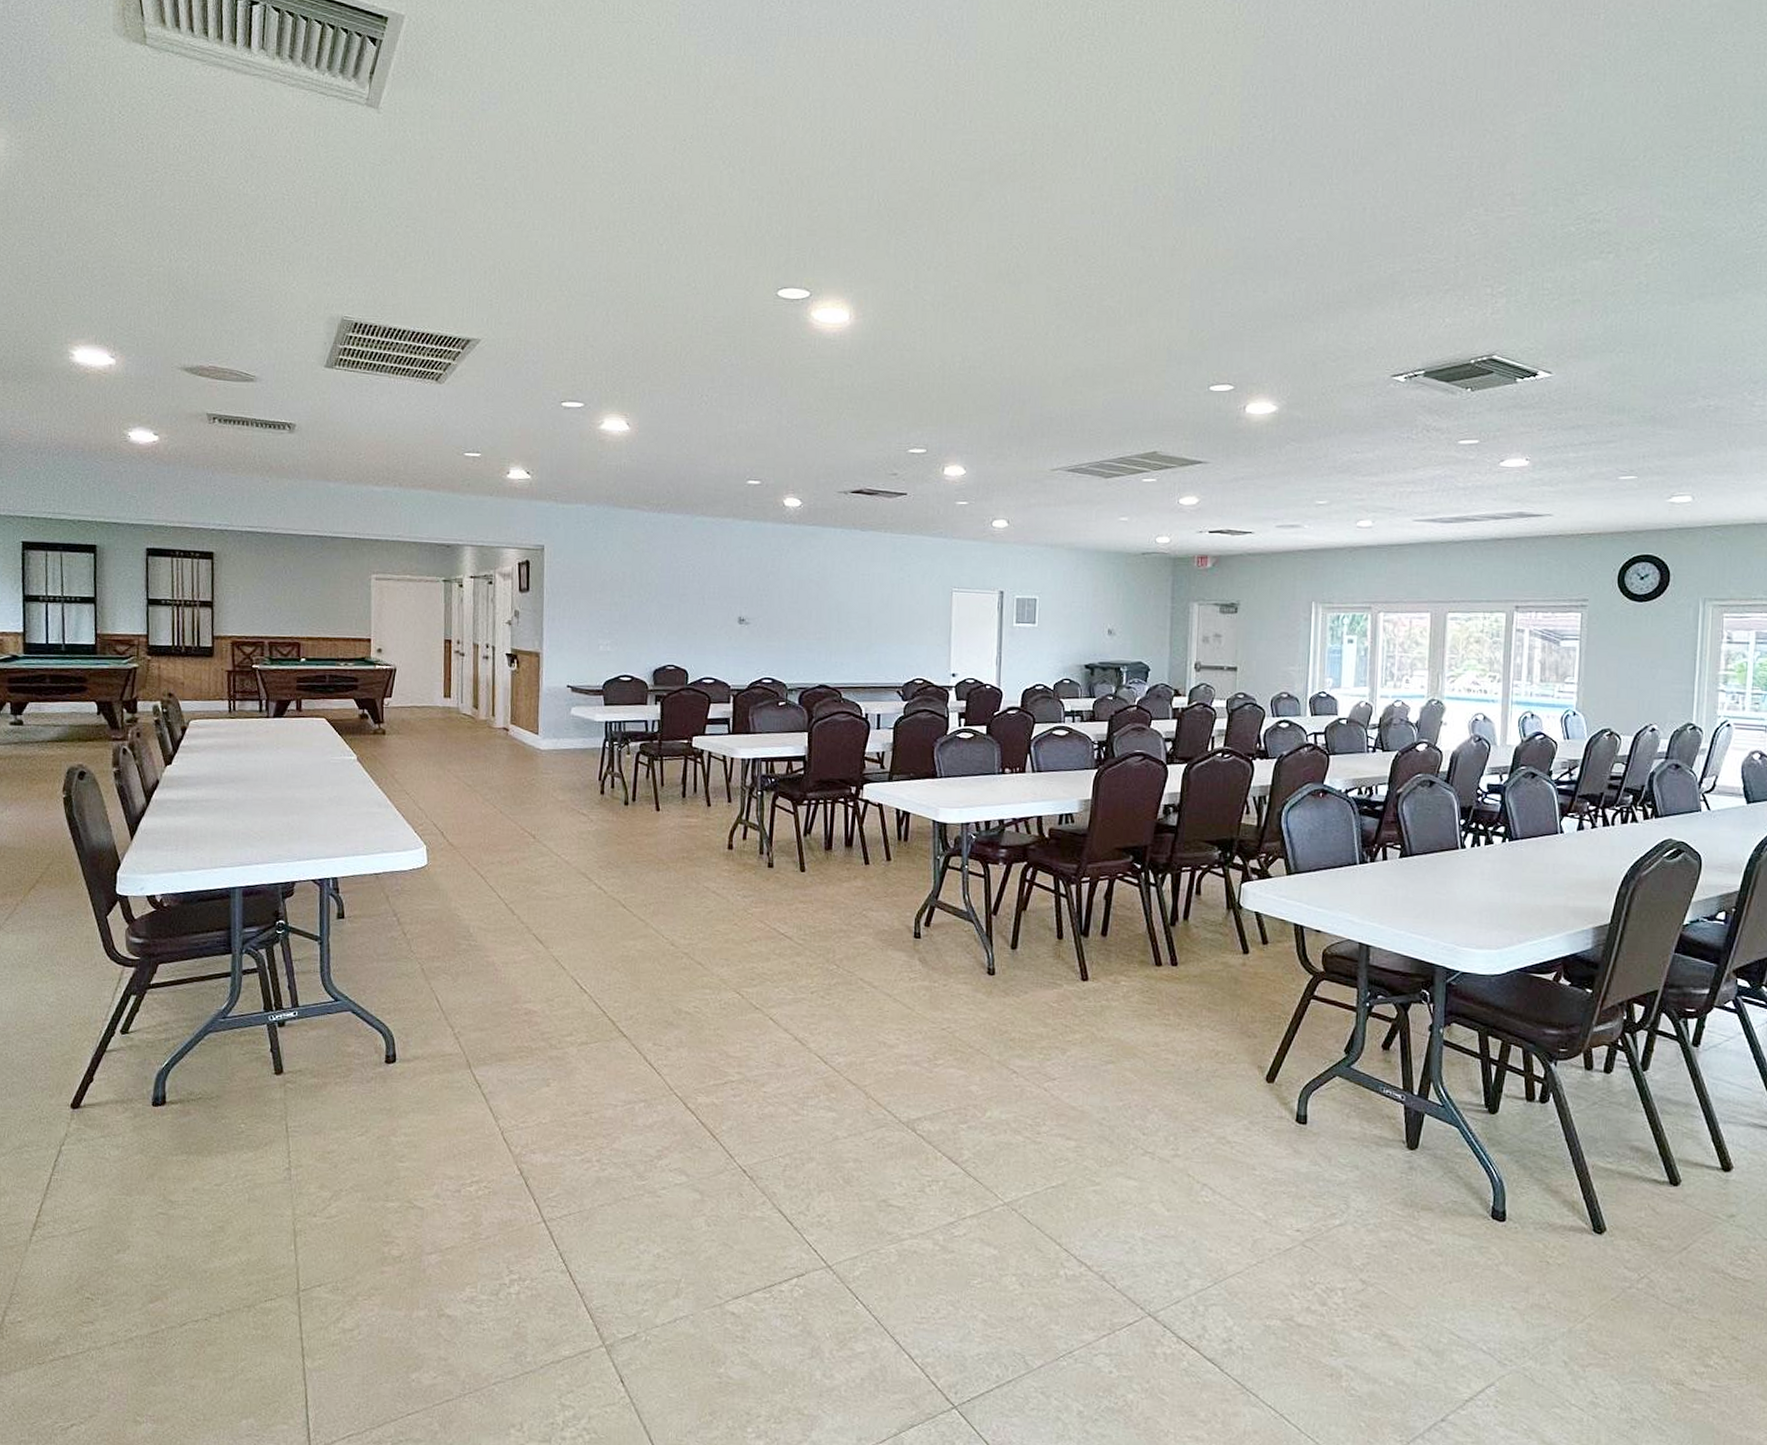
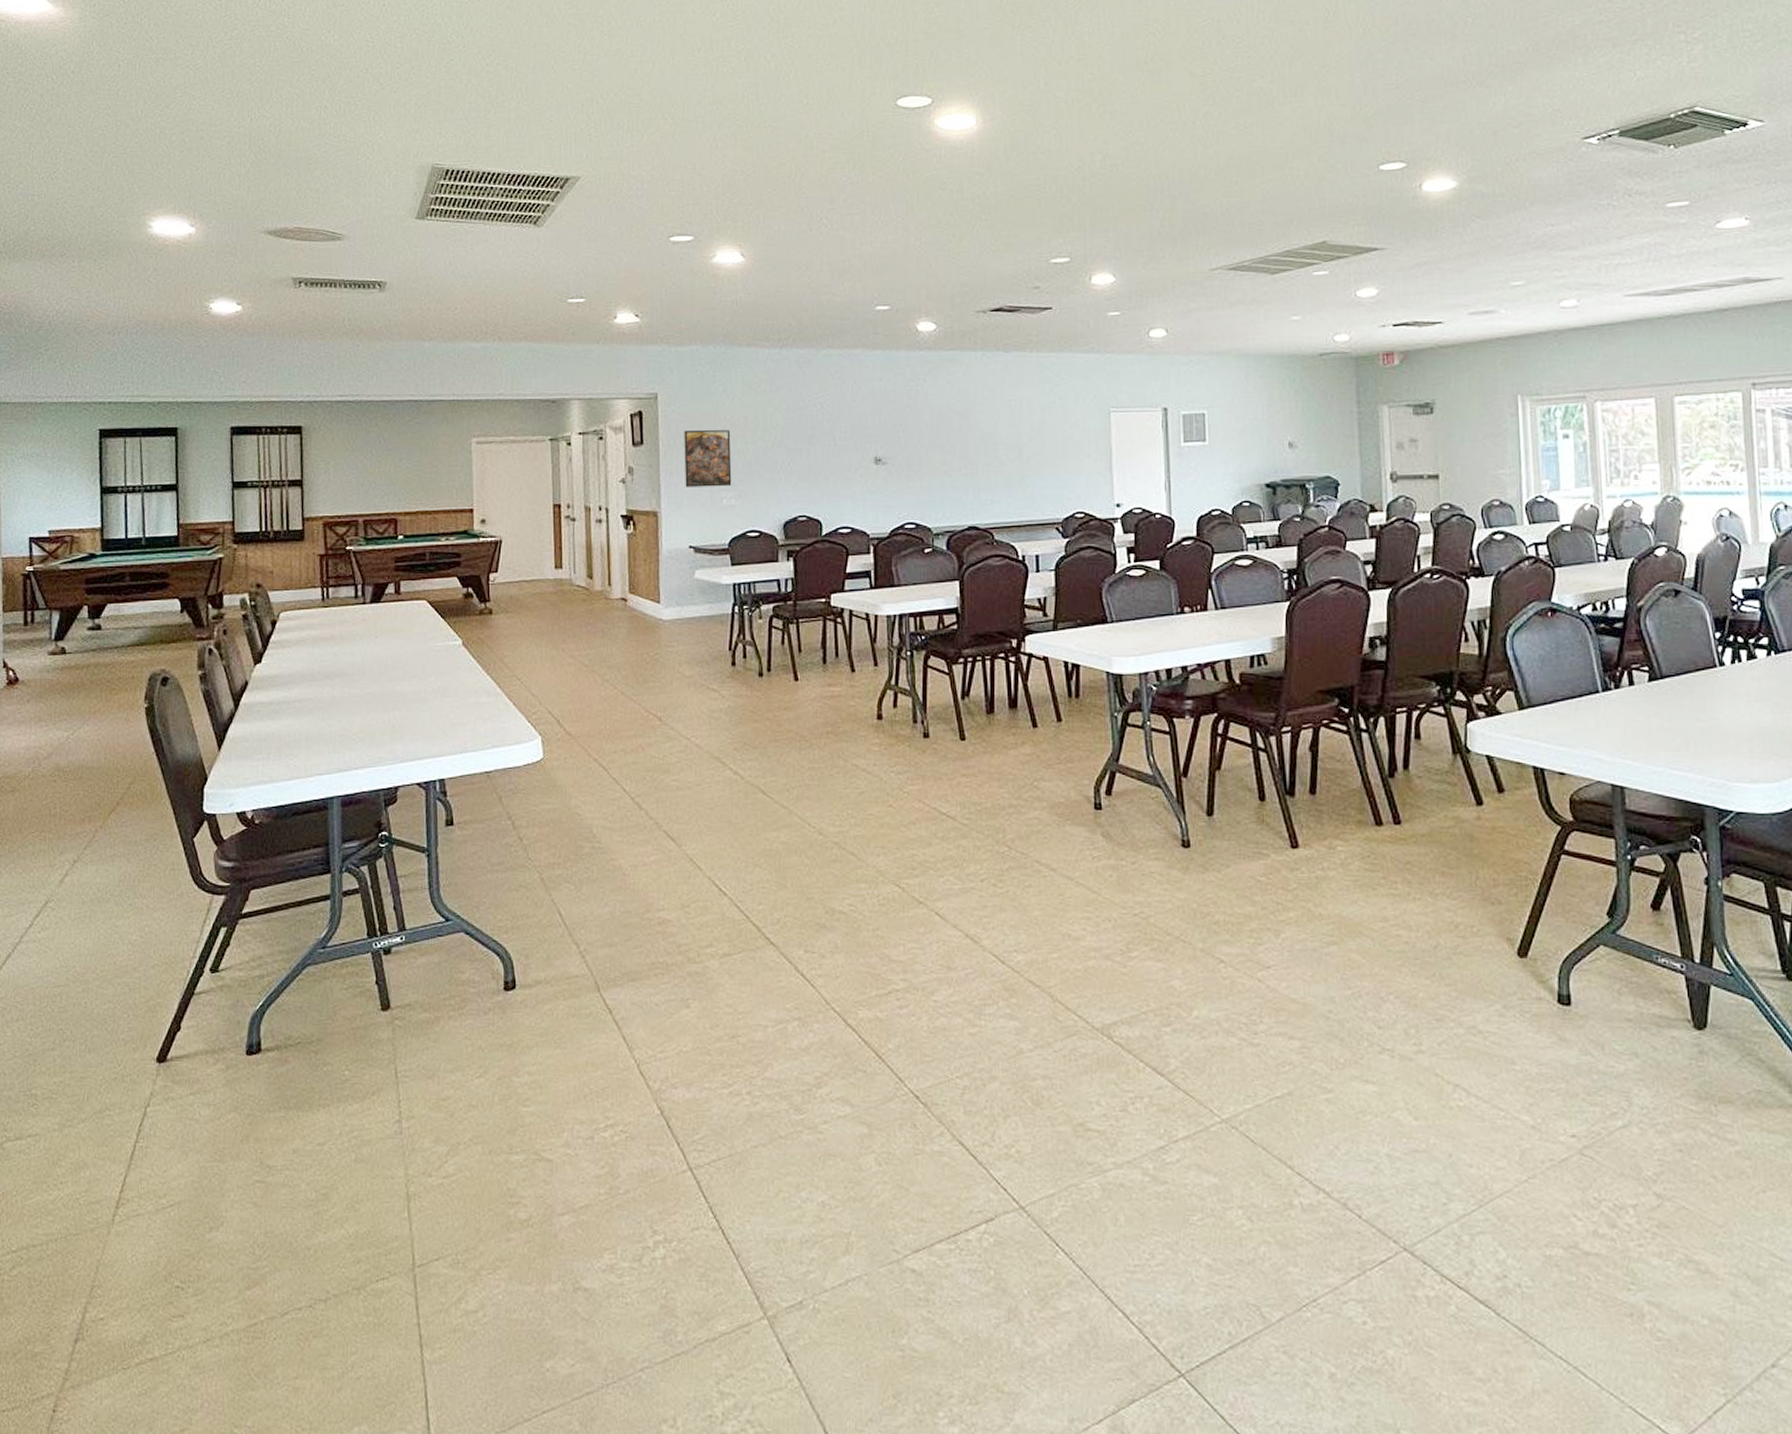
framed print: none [566,580,610,634] -> present [684,429,732,487]

